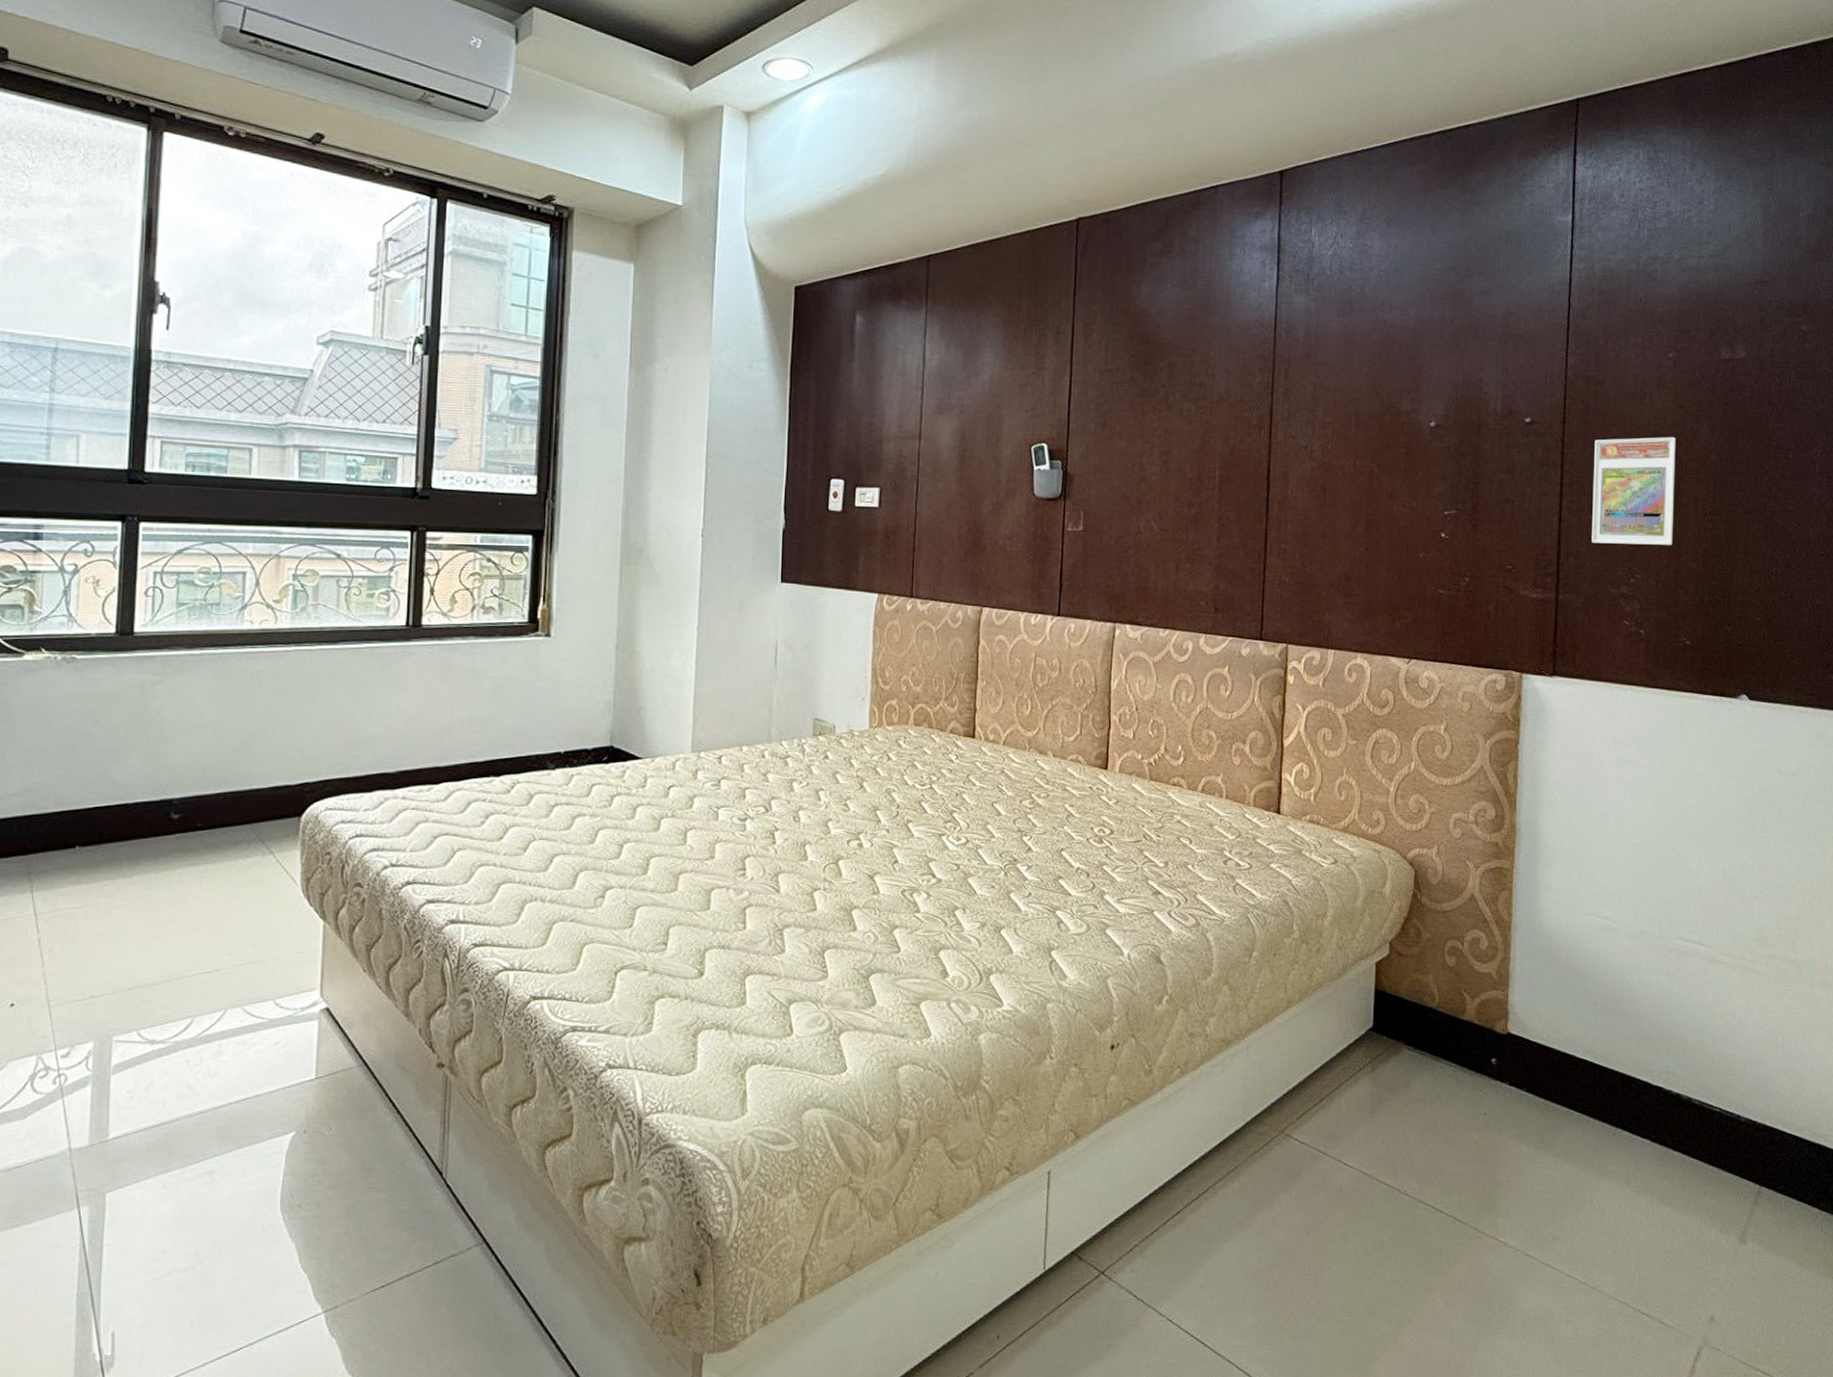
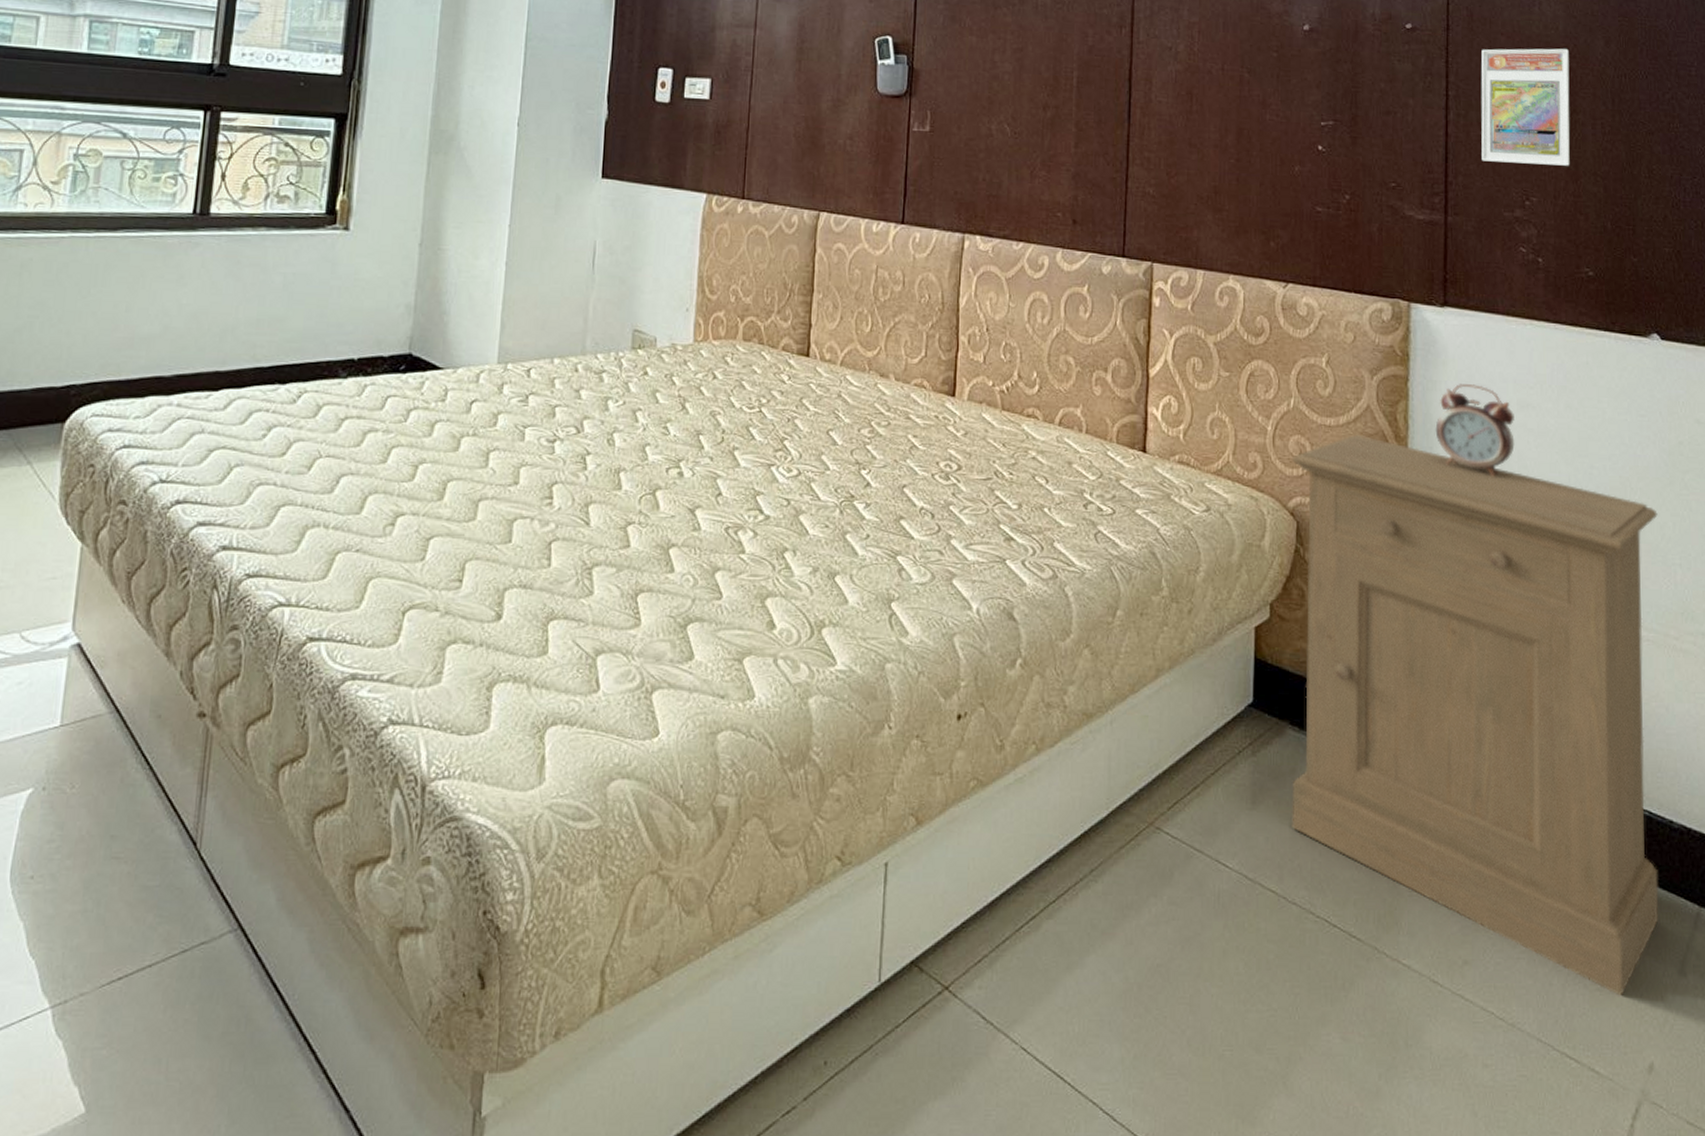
cabinet: none [1405,793,1739,1261] -> present [1291,435,1659,996]
alarm clock: none [1541,745,1613,826] -> present [1435,384,1515,477]

